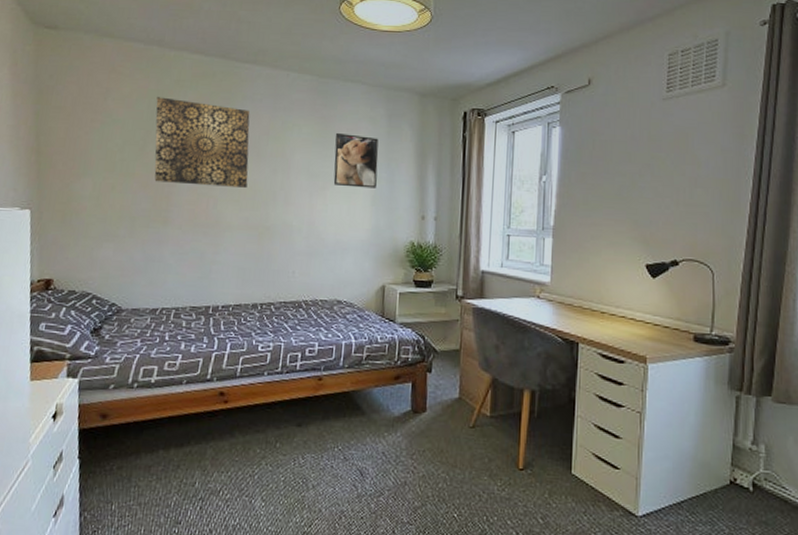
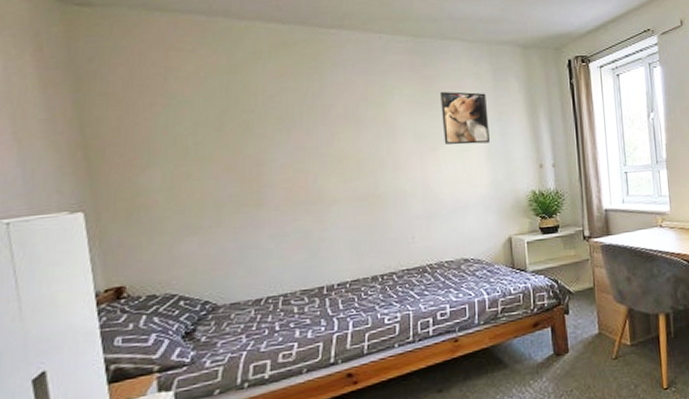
wall art: present [154,97,250,188] -> none [230,71,350,163]

